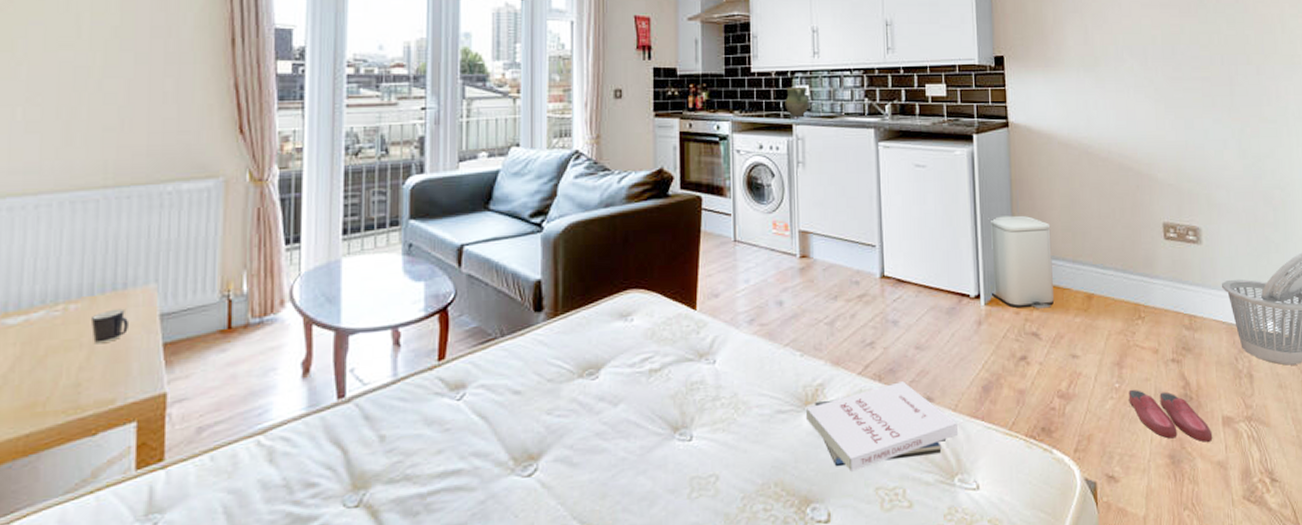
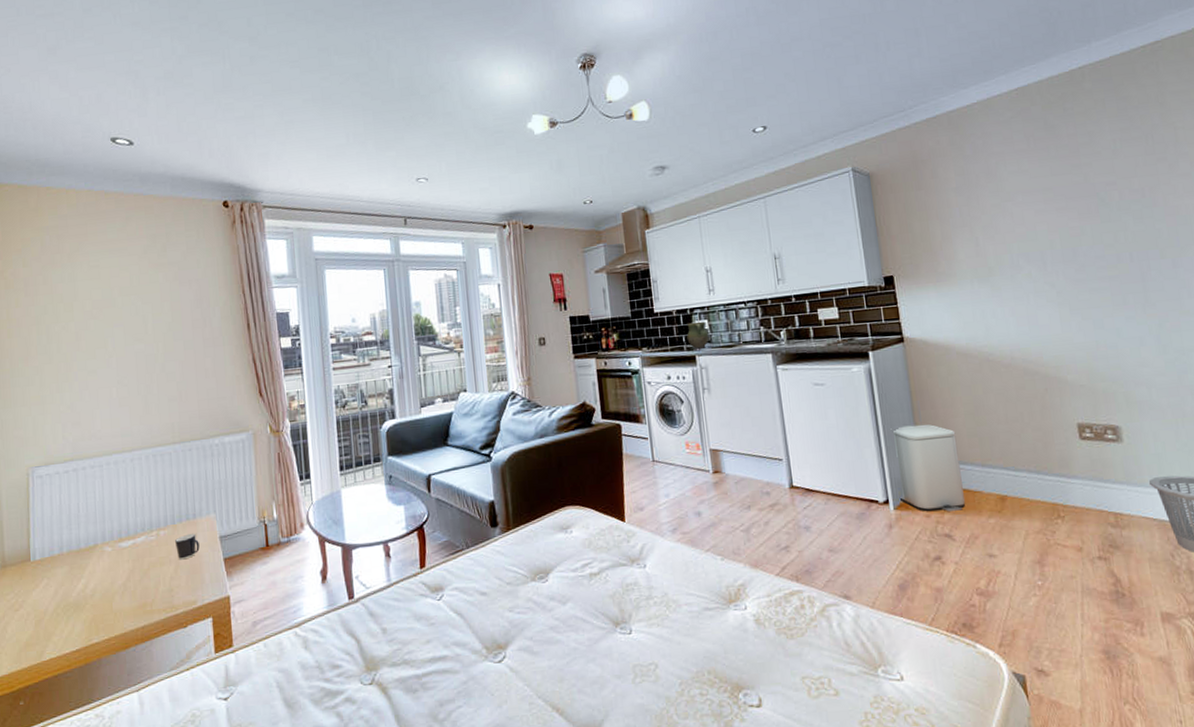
books: present [805,381,958,472] -> none [730,581,877,662]
slippers: present [1128,389,1212,442] -> none [1052,586,1151,638]

